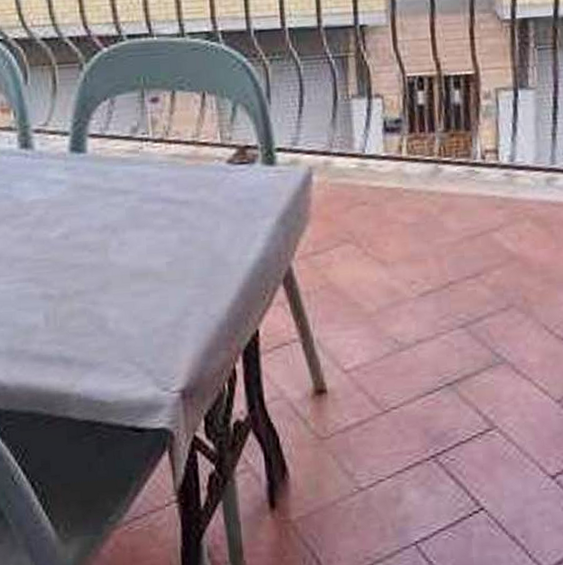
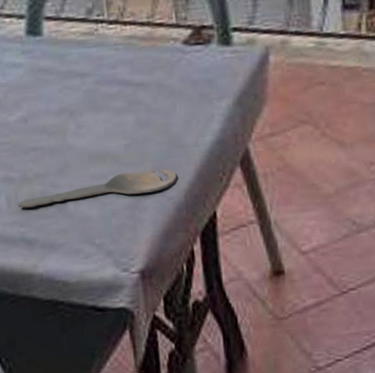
key: none [56,286,220,326] -> present [17,168,177,208]

